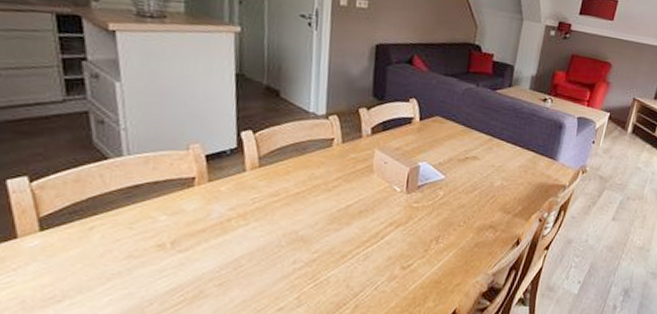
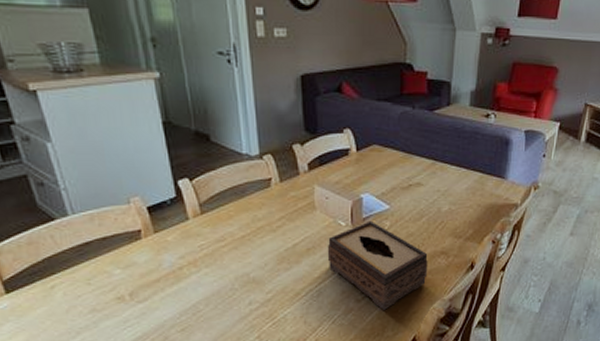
tissue box: none [378,188,477,280] -> present [327,220,428,310]

